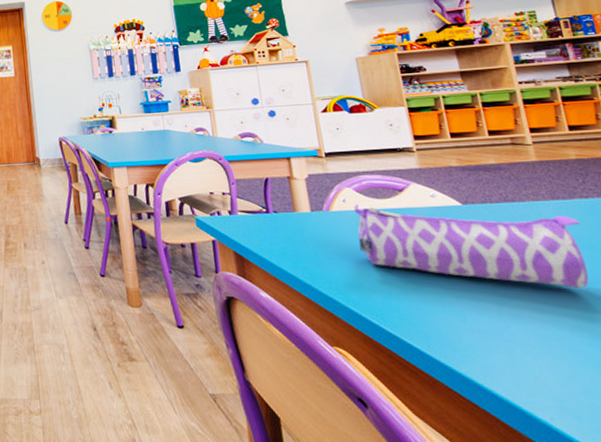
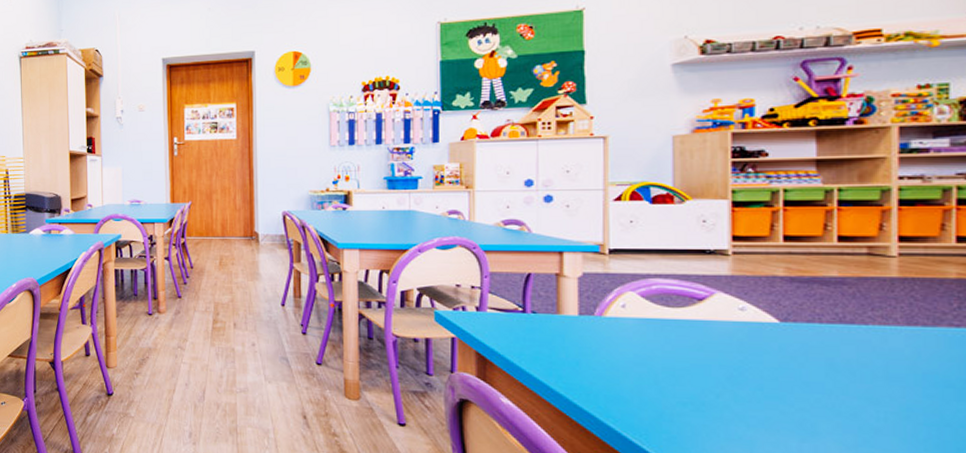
pencil case: present [353,204,589,288] -> none [633,311,940,431]

